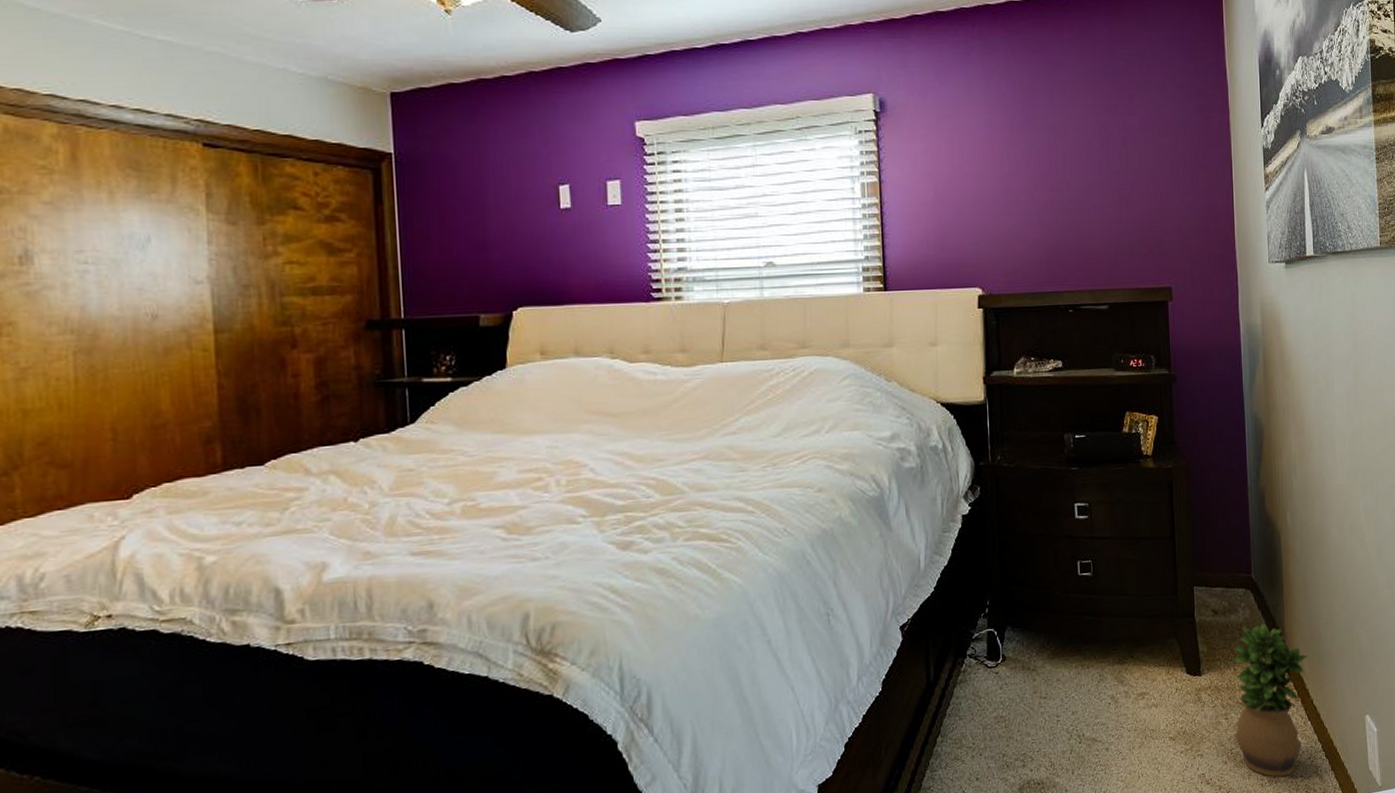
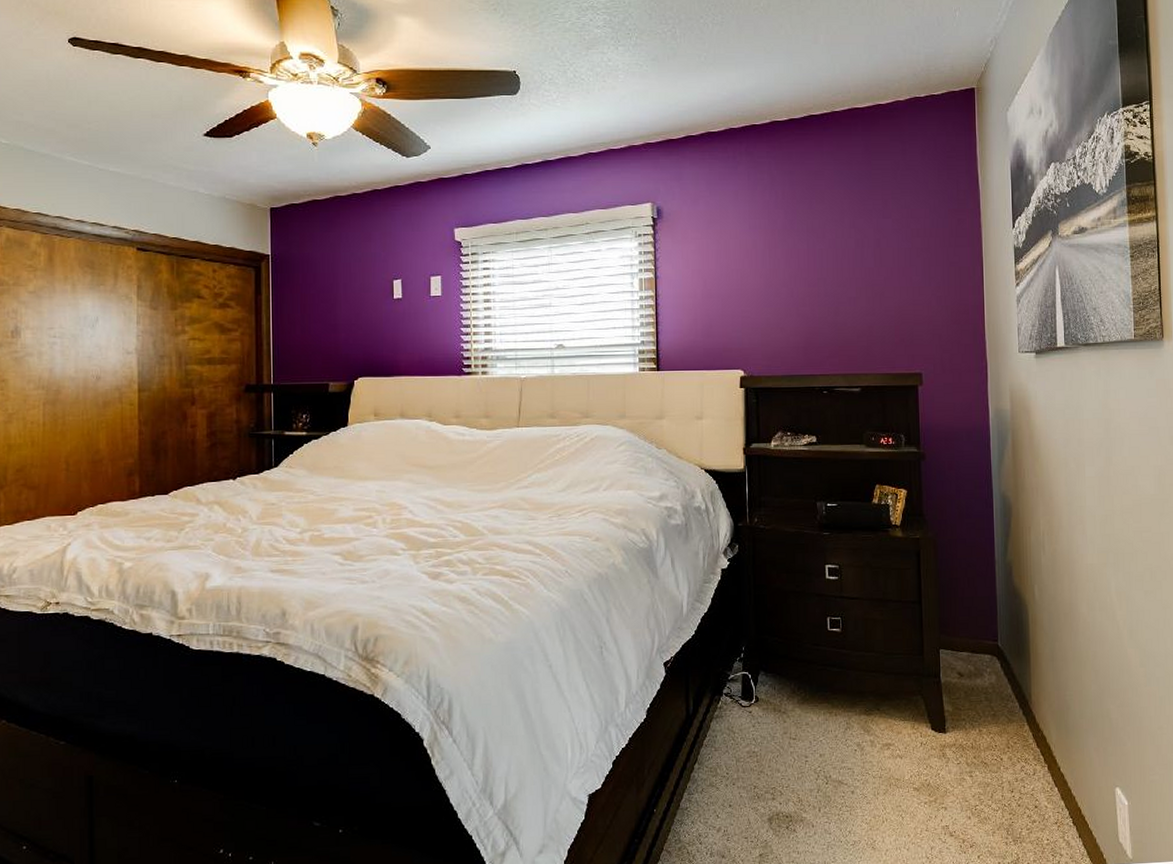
potted plant: present [1234,623,1307,777] -> none [979,689,1055,838]

